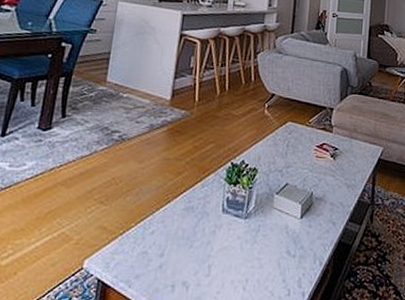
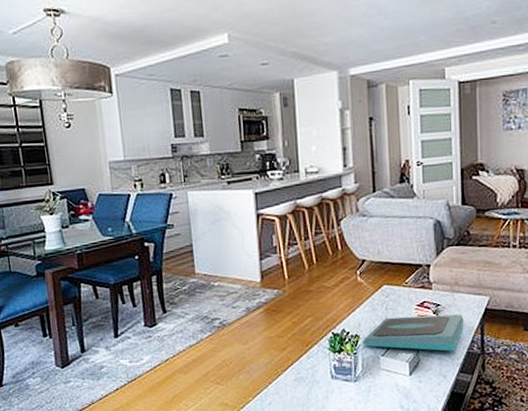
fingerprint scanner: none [259,154,359,198] -> present [362,314,465,351]

